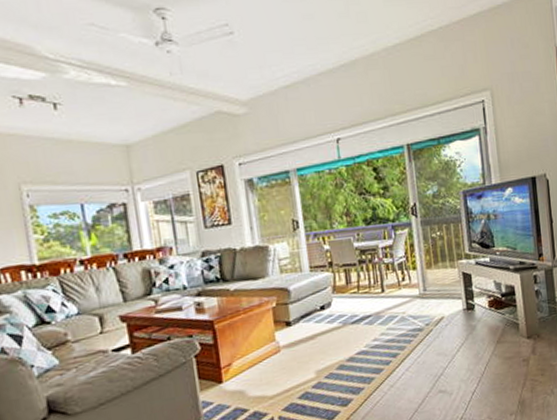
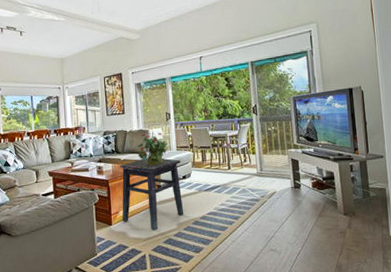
side table: none [228,284,325,384] -> present [119,158,184,231]
potted plant: none [252,248,299,295] -> present [137,132,169,165]

